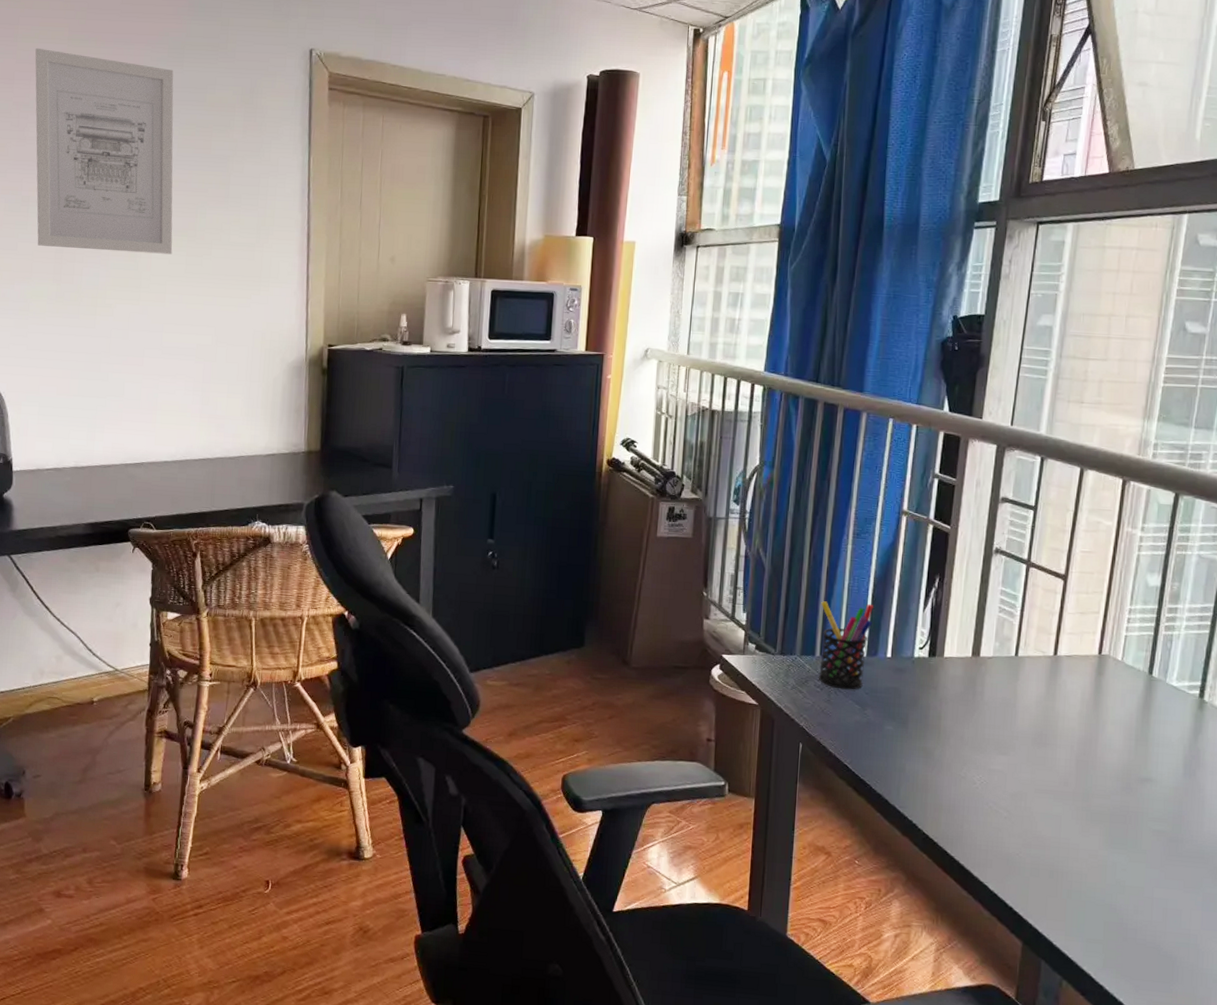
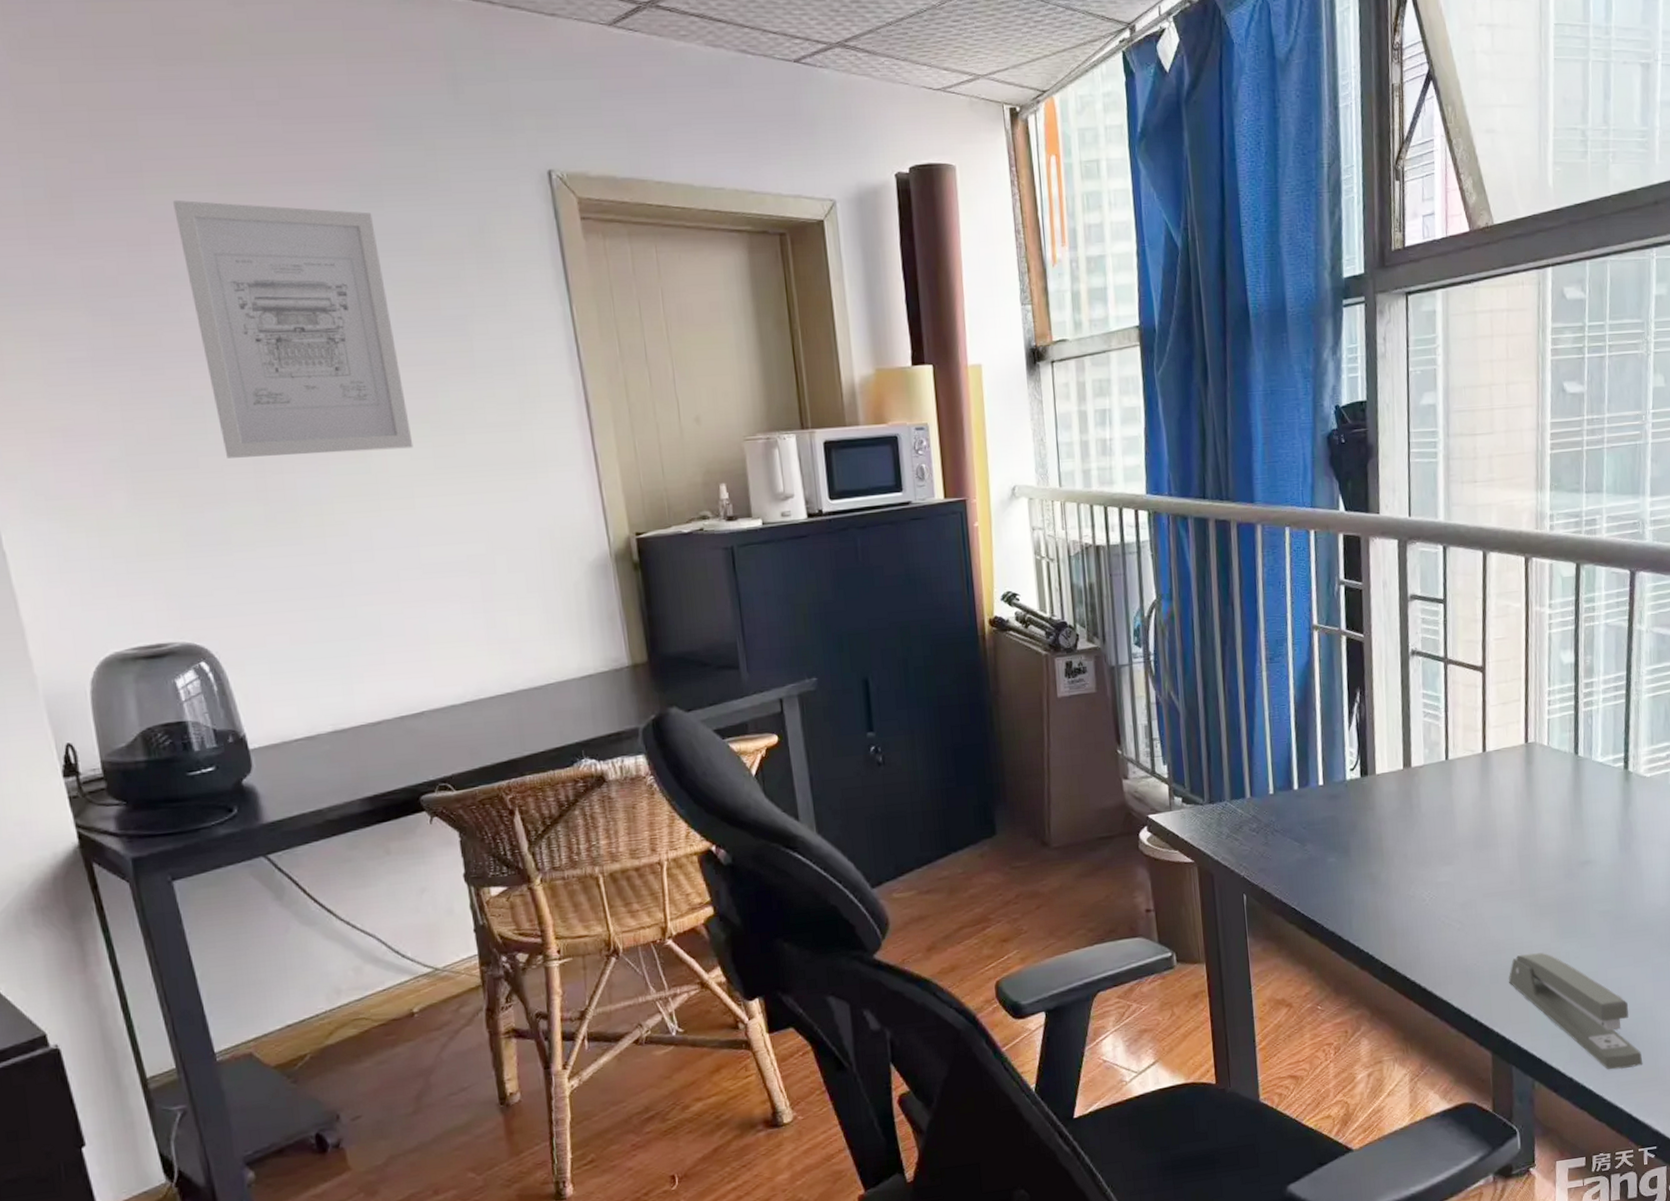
pen holder: present [818,601,873,690] -> none [1244,731,1299,829]
stapler: none [1049,855,1180,991] -> present [1508,952,1643,1070]

